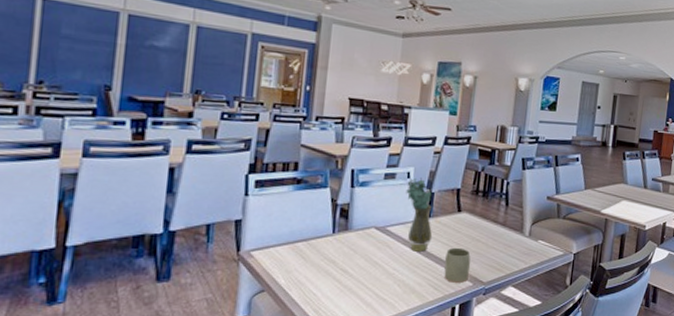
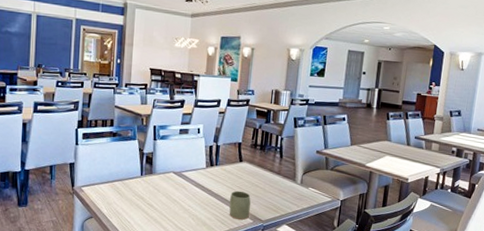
vase: present [406,177,433,252] -> none [197,132,219,193]

